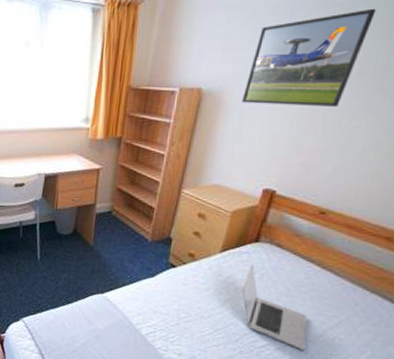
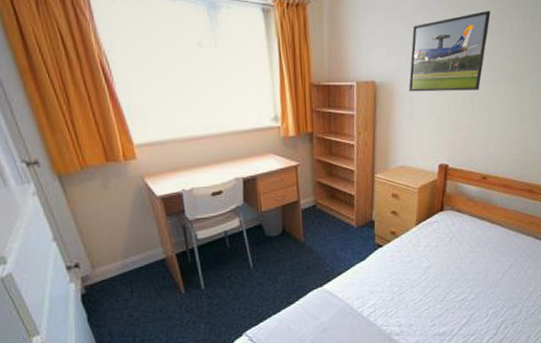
laptop: present [242,263,307,350] -> none [438,230,493,295]

